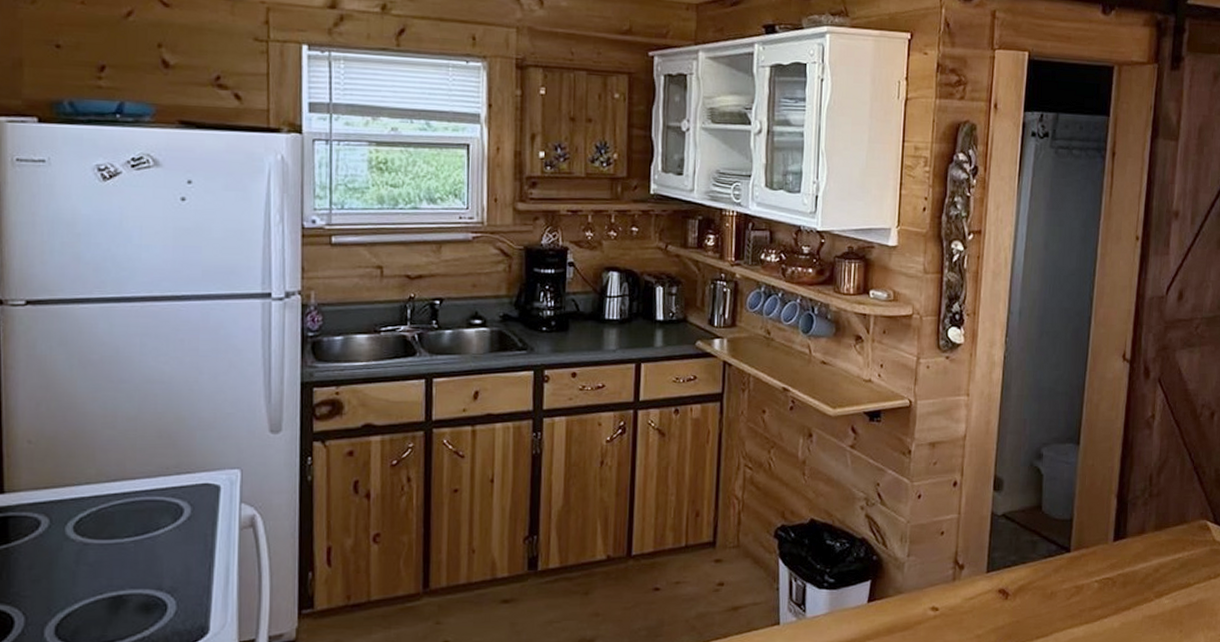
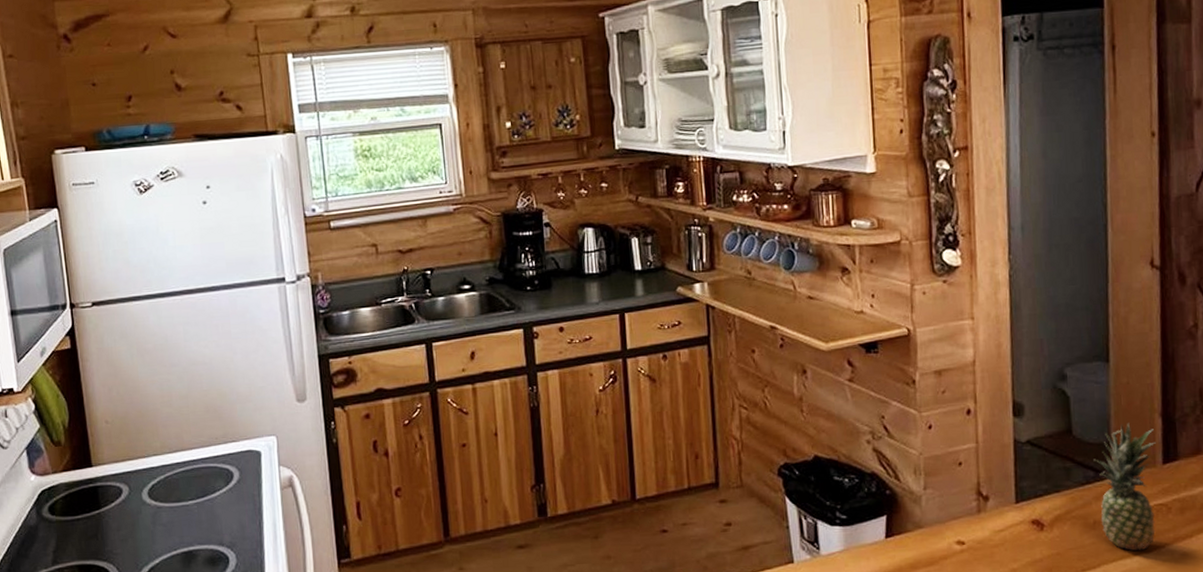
fruit: none [1057,502,1110,620] -> present [1093,422,1156,551]

